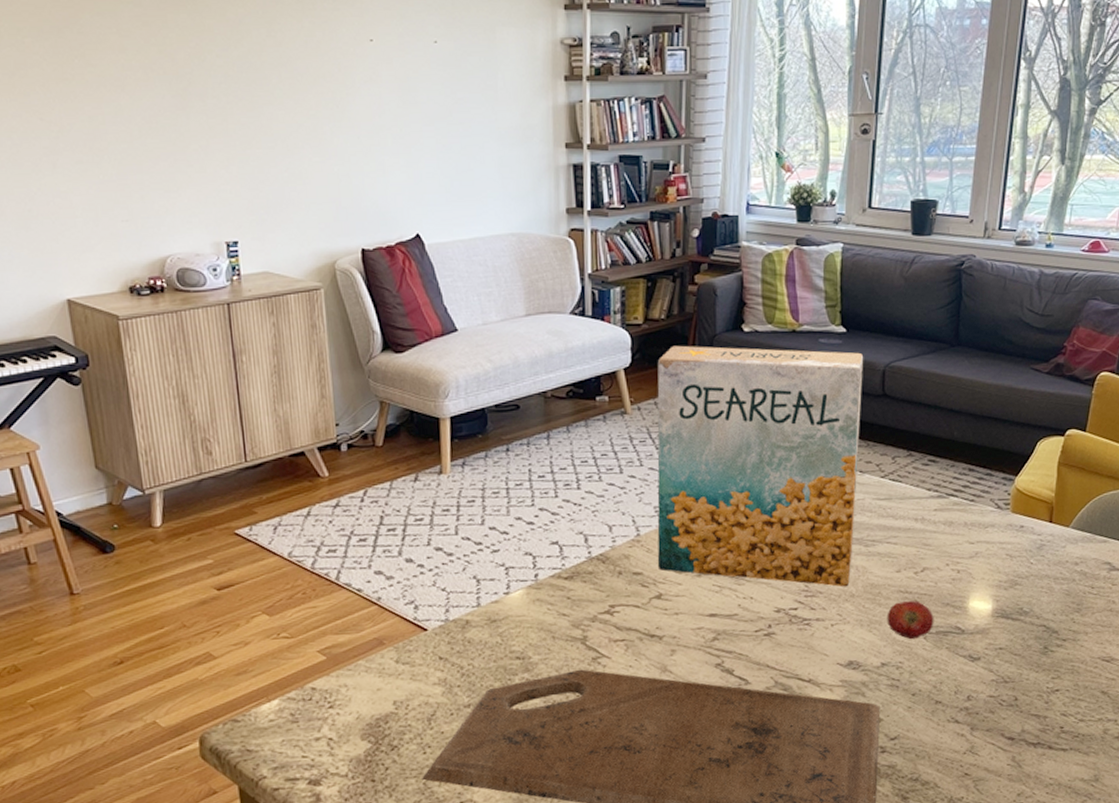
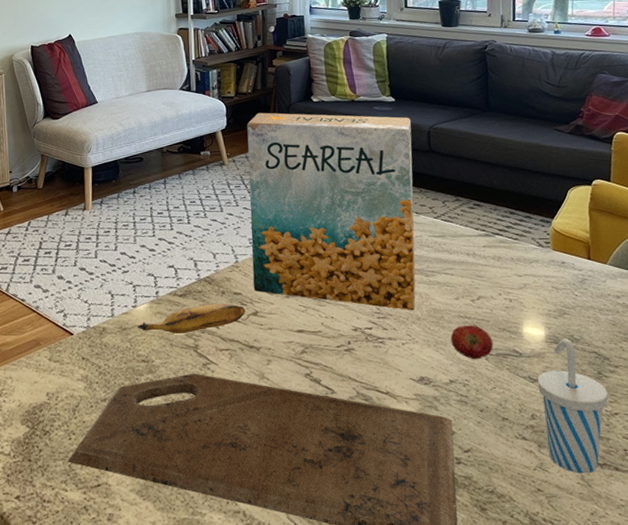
banana: none [509,585,647,624] -> present [137,303,246,334]
cup: none [978,612,1052,755] -> present [537,338,609,474]

